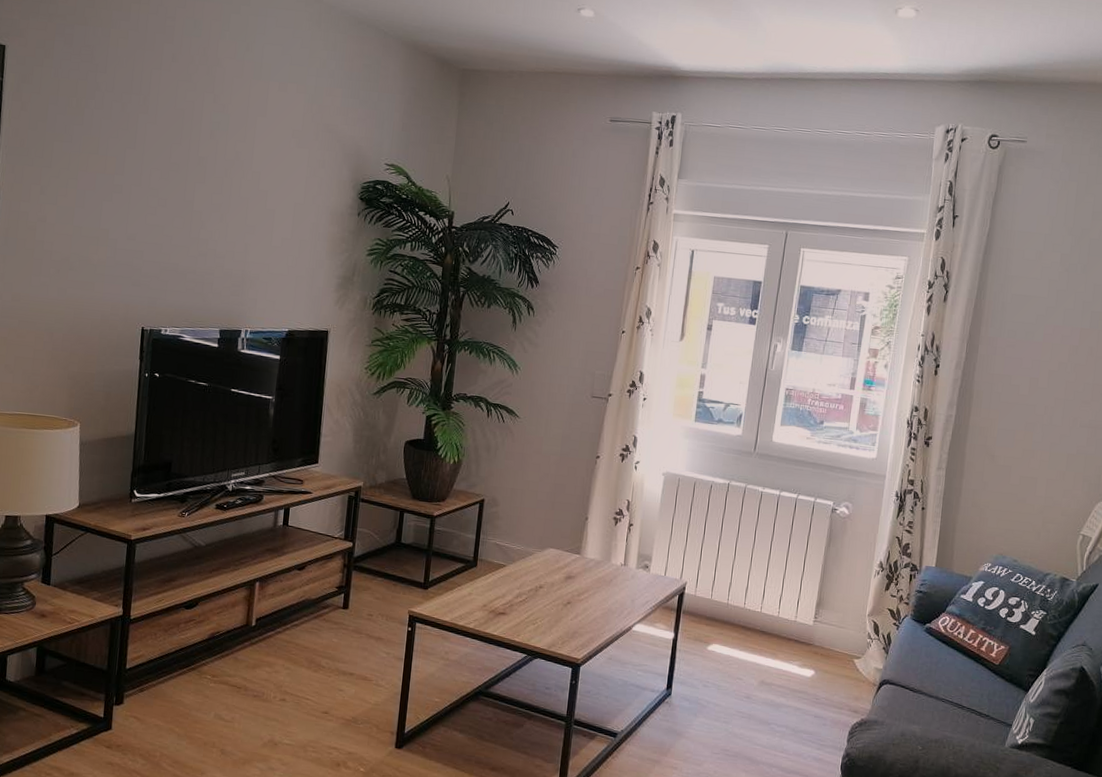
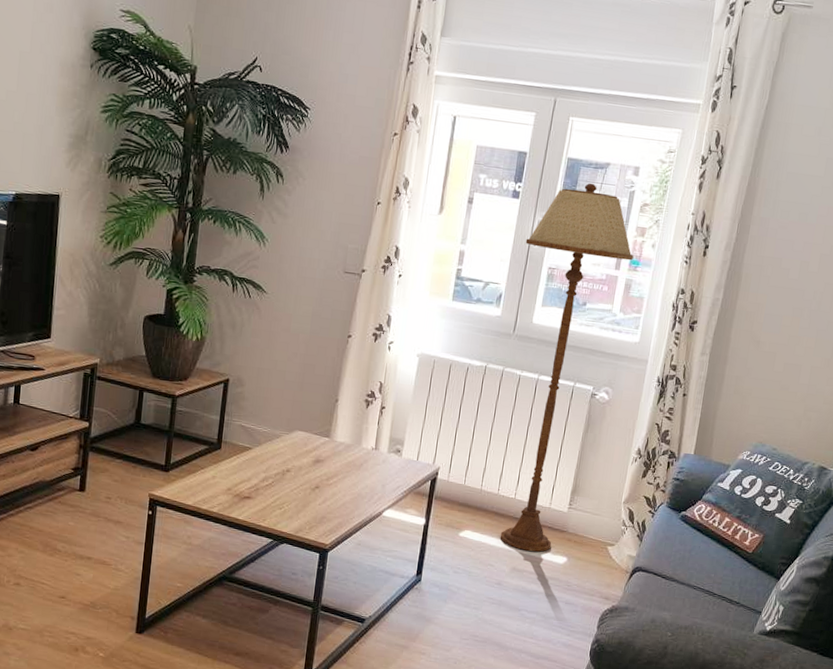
floor lamp: none [747,308,867,665] -> present [500,183,634,552]

